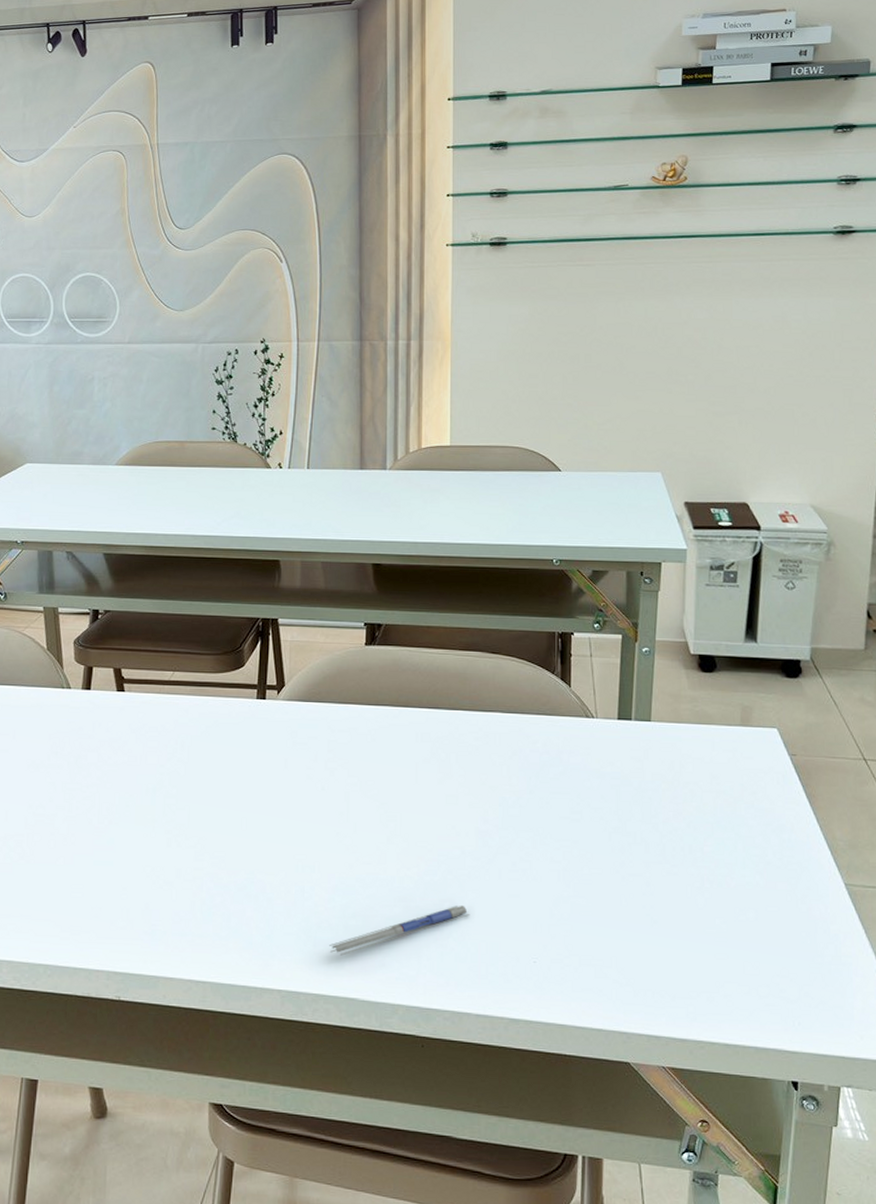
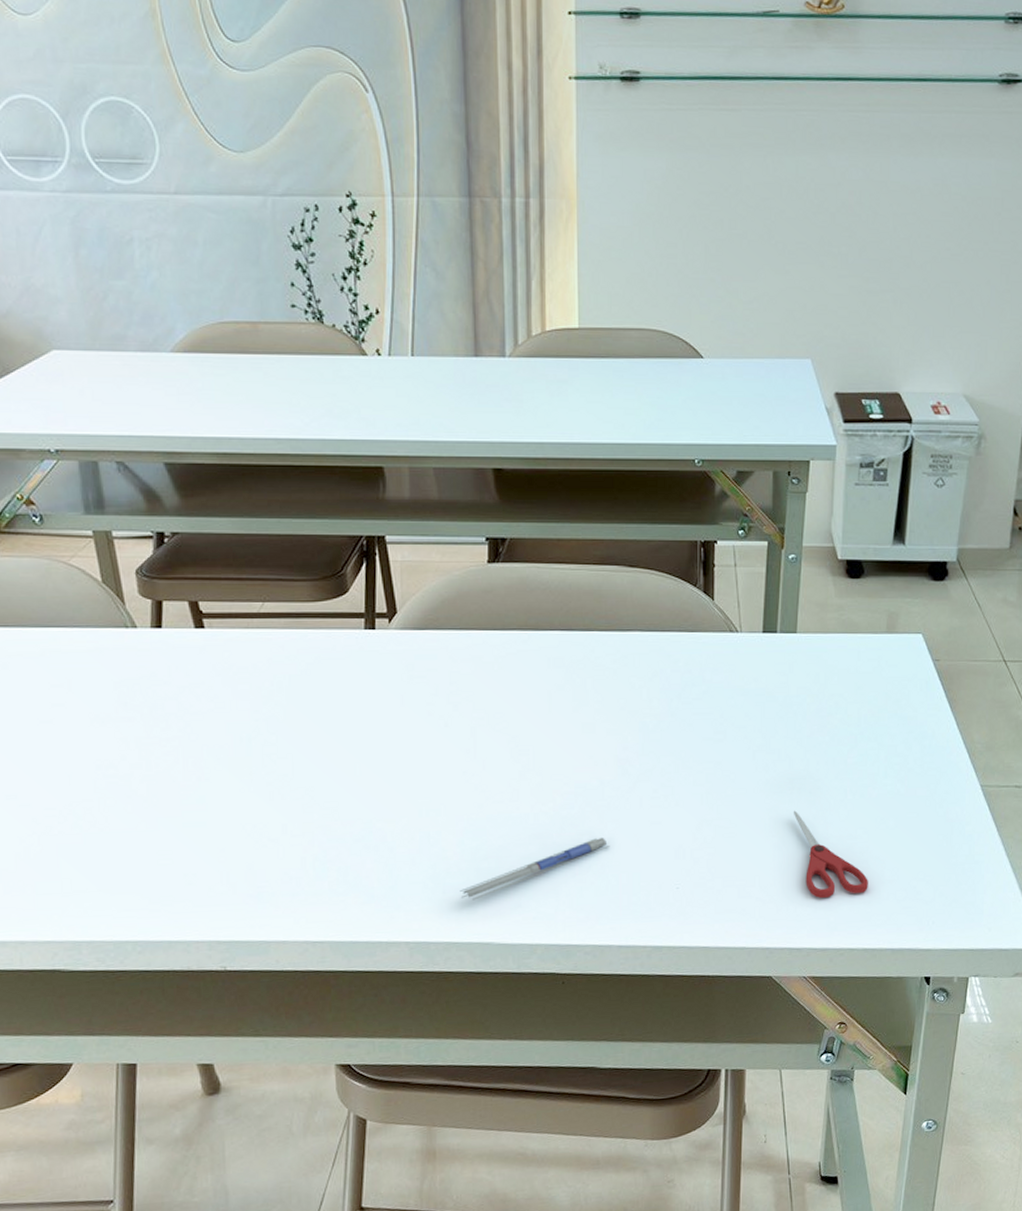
scissors: none [650,894,729,987] -> present [794,810,868,899]

